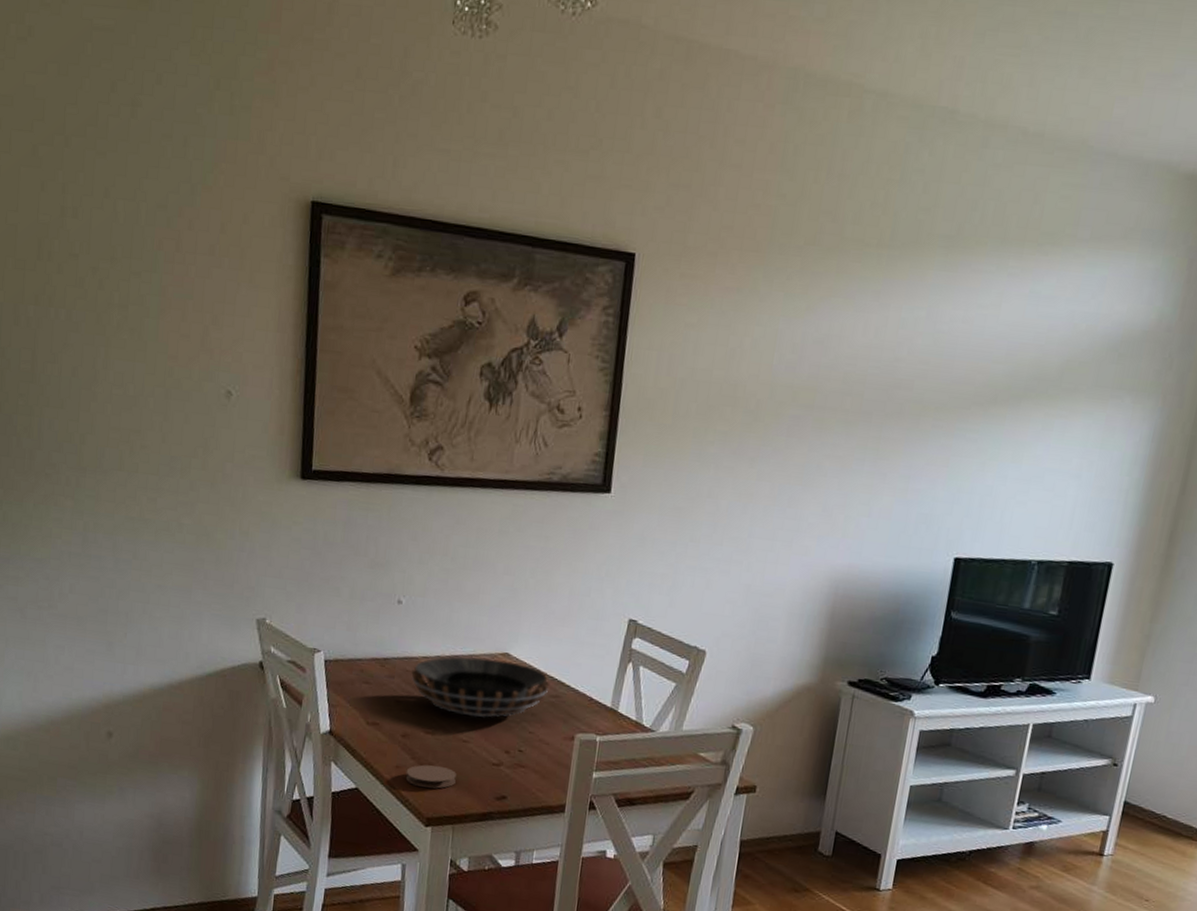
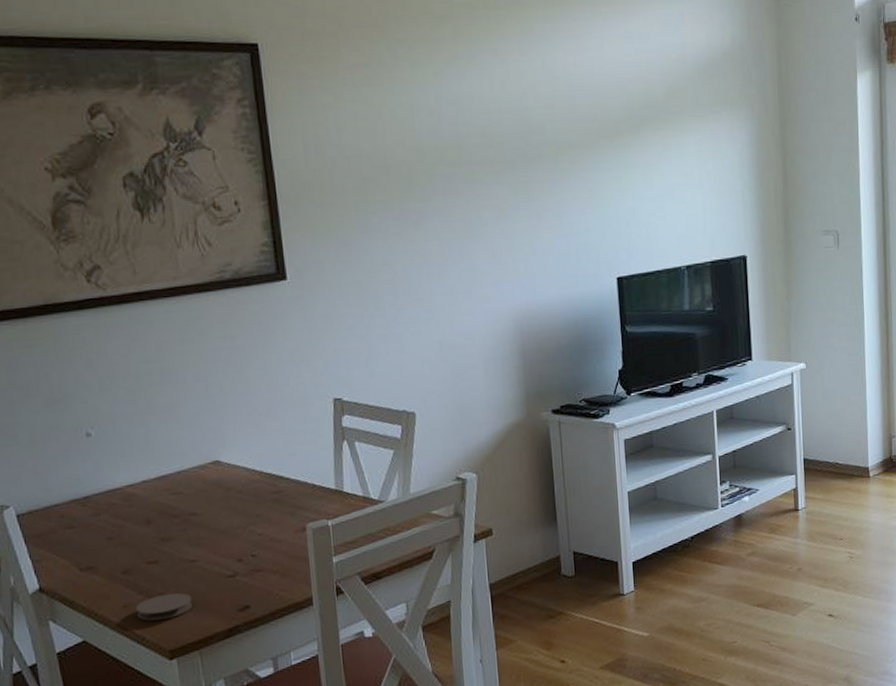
decorative bowl: present [411,656,550,718] -> none [118,467,269,535]

